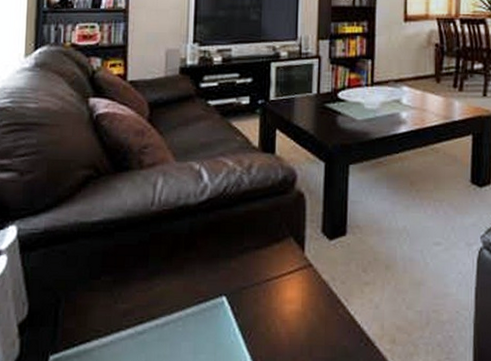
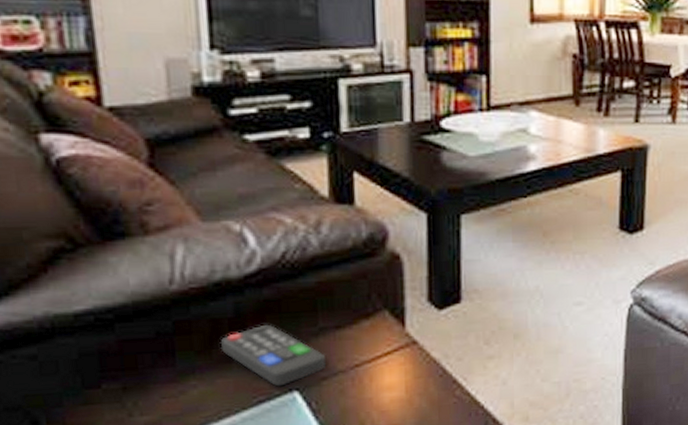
remote control: none [178,241,247,291] -> present [220,324,327,387]

